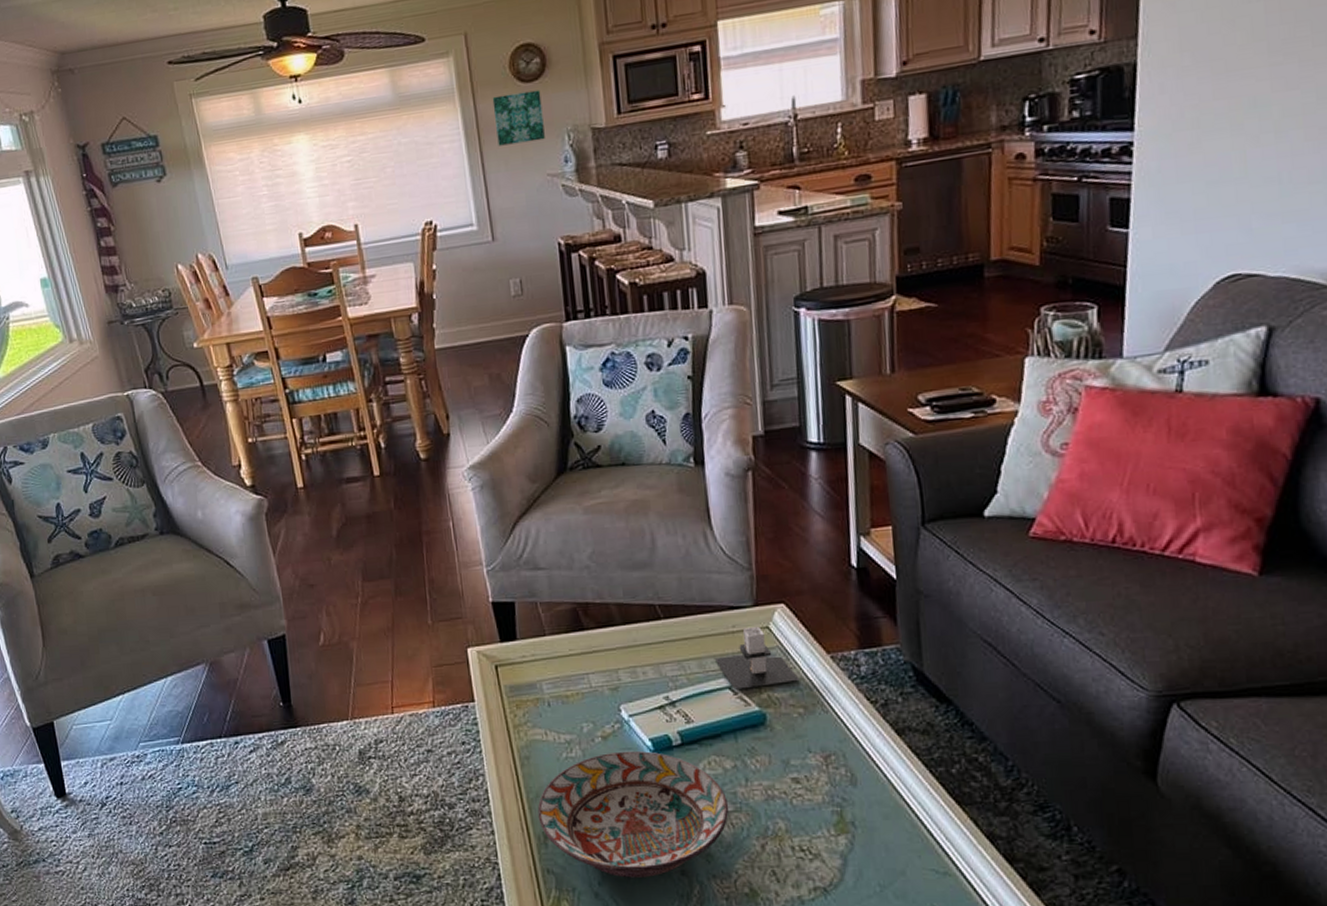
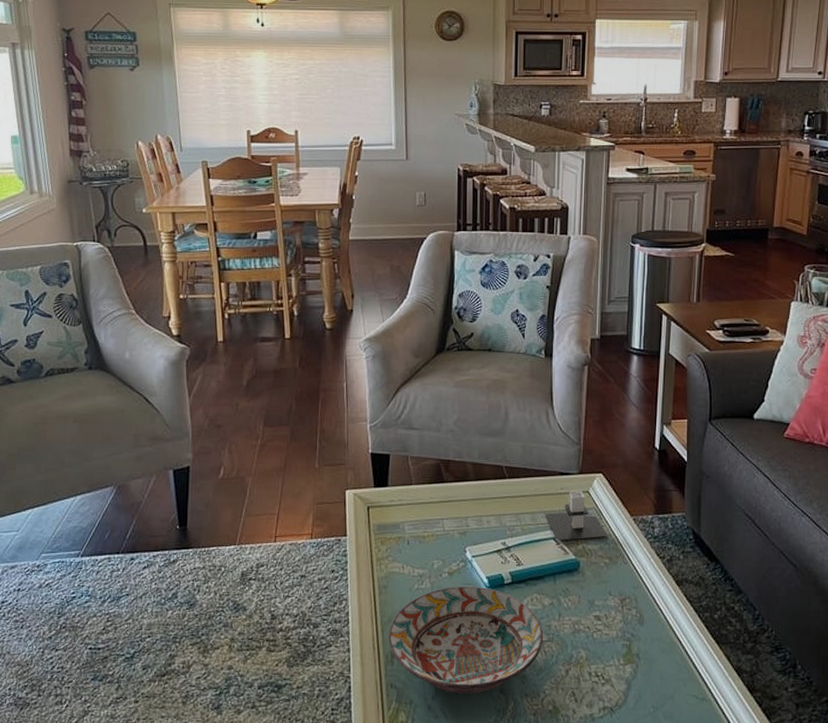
wall art: present [492,90,545,146] -> none [419,47,457,87]

